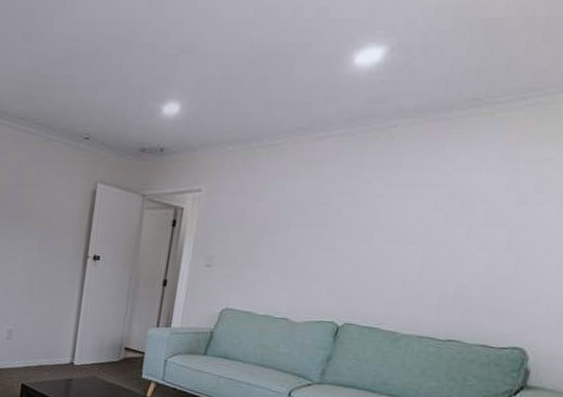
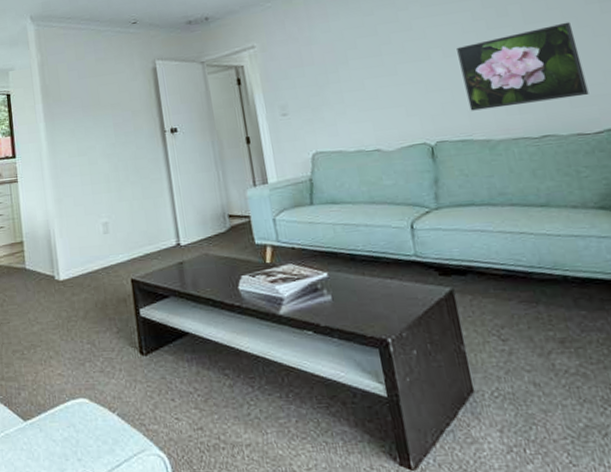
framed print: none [389,233,530,311] -> present [457,21,589,111]

